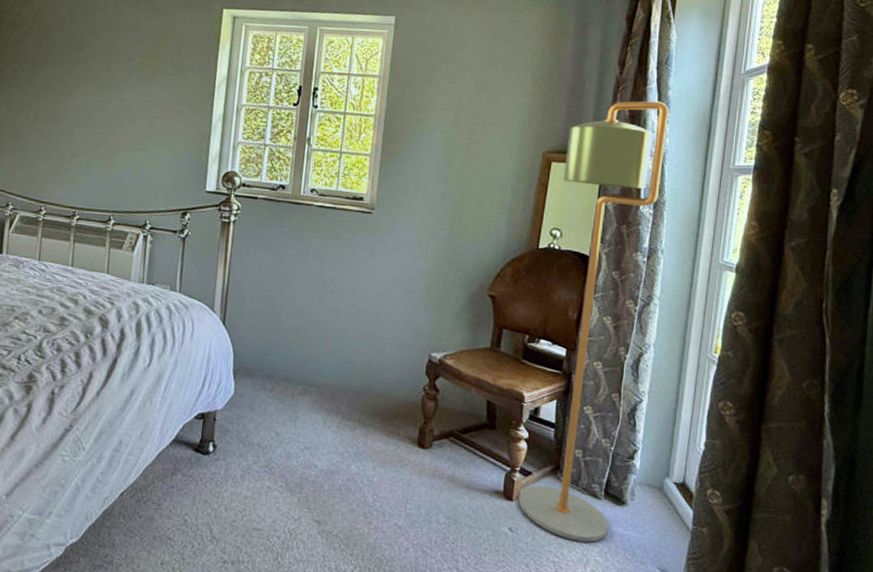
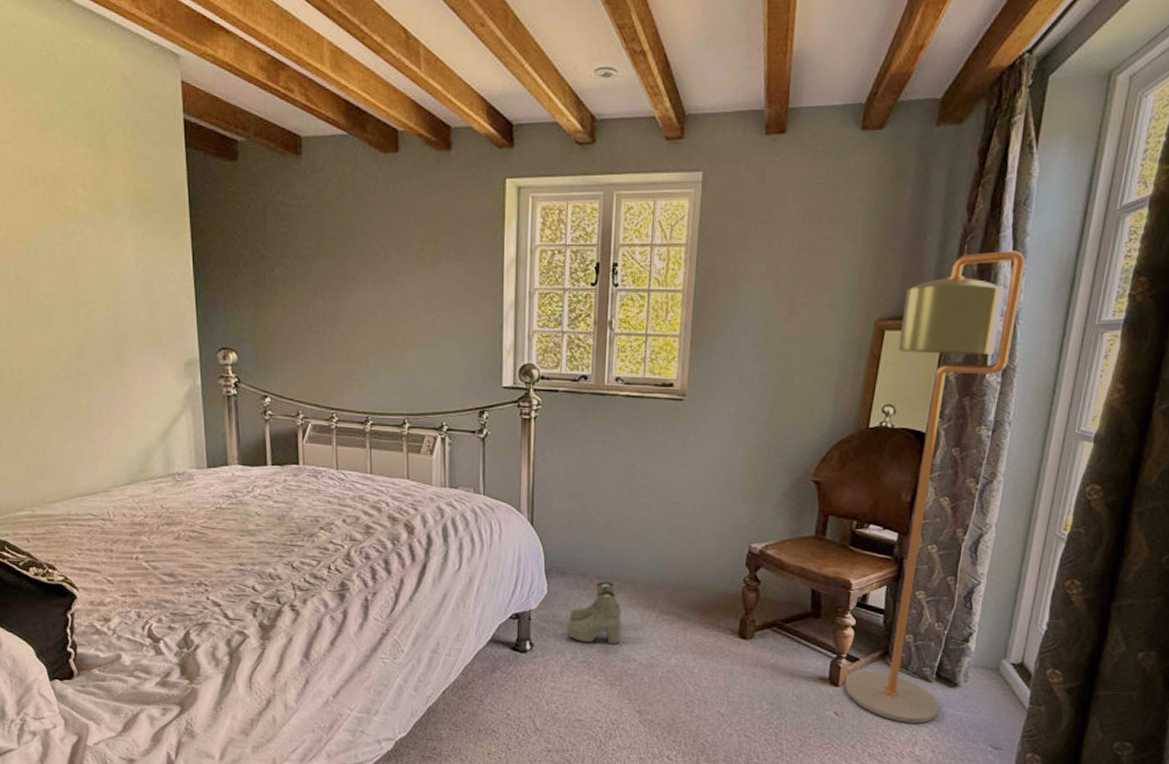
boots: none [249,384,306,450] -> present [566,581,622,645]

